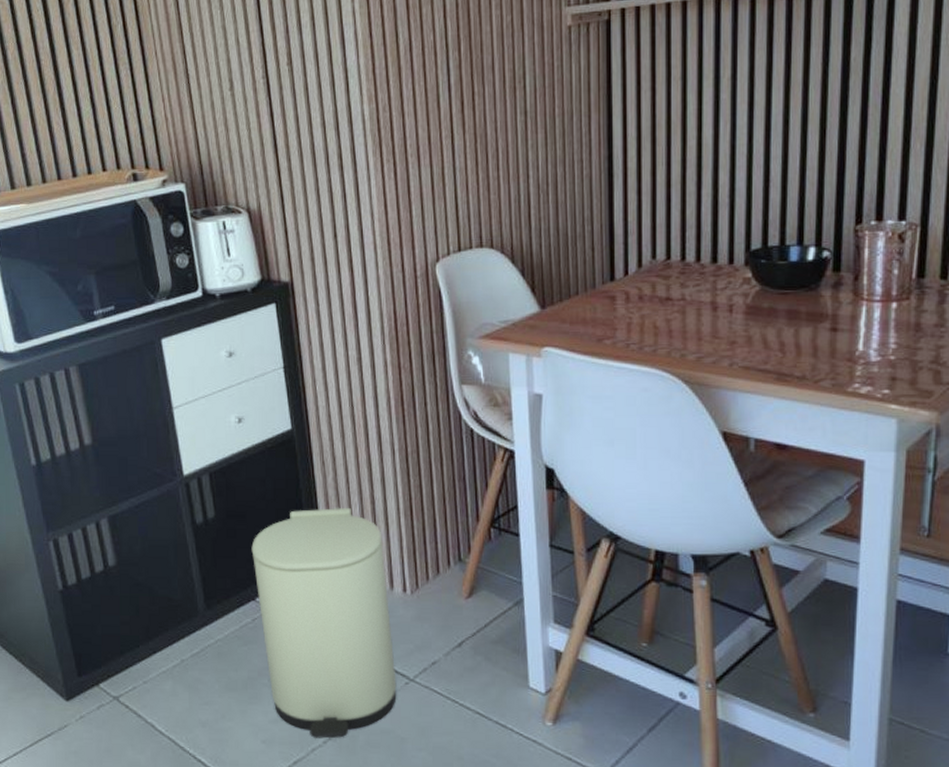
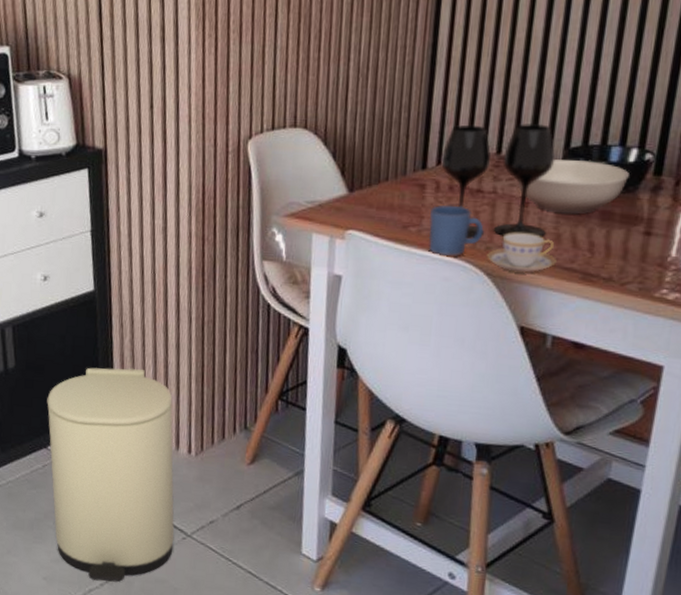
mug: none [623,315,677,367] -> present [428,204,484,258]
wine glass: none [629,228,738,347] -> present [441,123,556,238]
teacup: none [683,337,750,378] -> present [487,232,556,273]
bowl: none [704,262,810,316] -> present [517,159,629,214]

